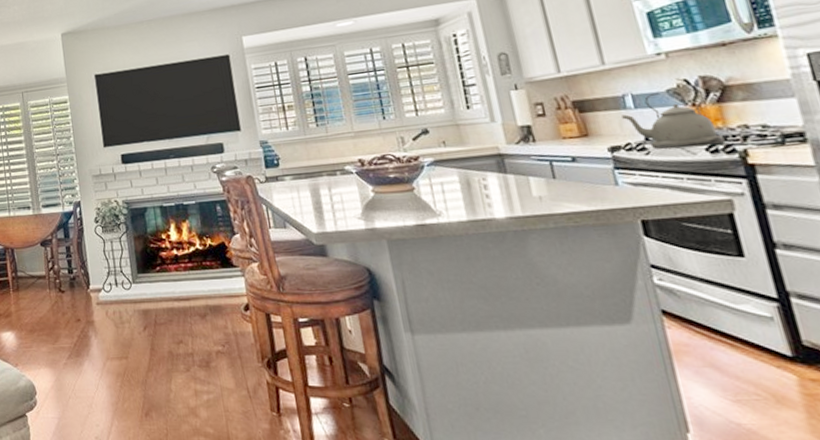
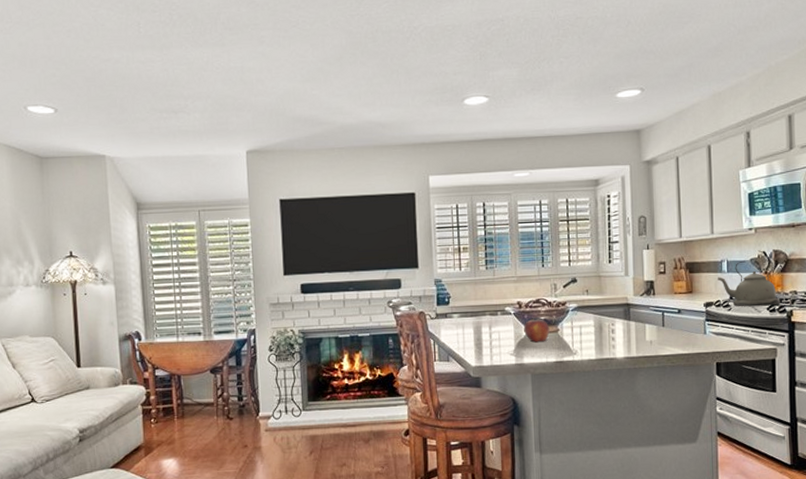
fruit: none [370,176,404,204] -> present [524,318,550,343]

